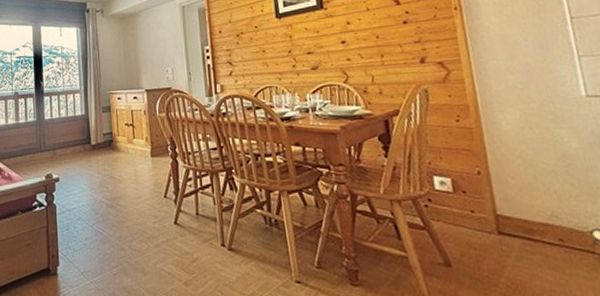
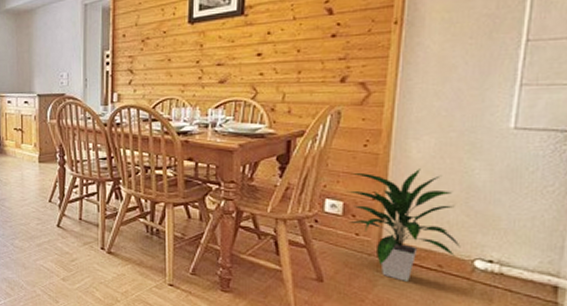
indoor plant: none [452,140,576,260] -> present [348,169,461,282]

